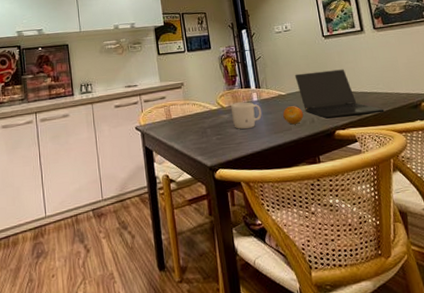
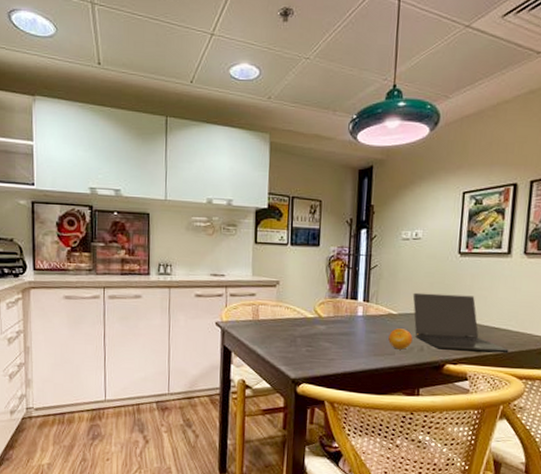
mug: present [230,102,262,130] -> none [329,314,364,346]

